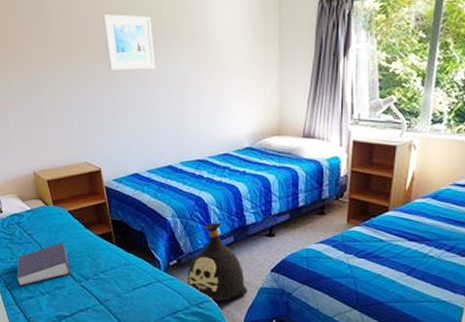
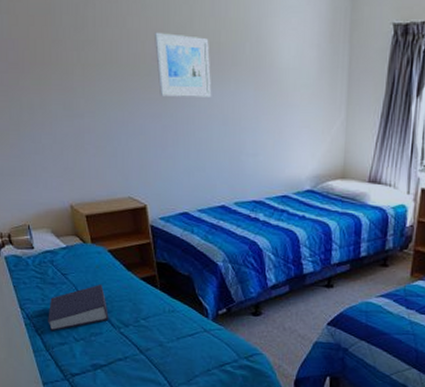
bag: present [187,223,247,302] -> none [237,270,301,355]

